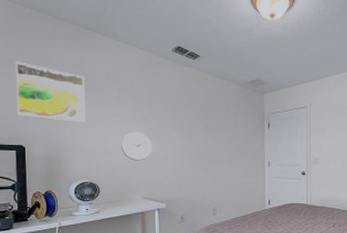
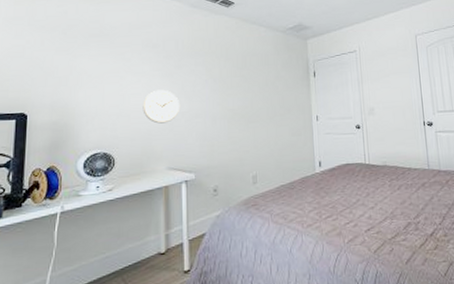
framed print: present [15,61,86,123] -> none [22,19,103,83]

